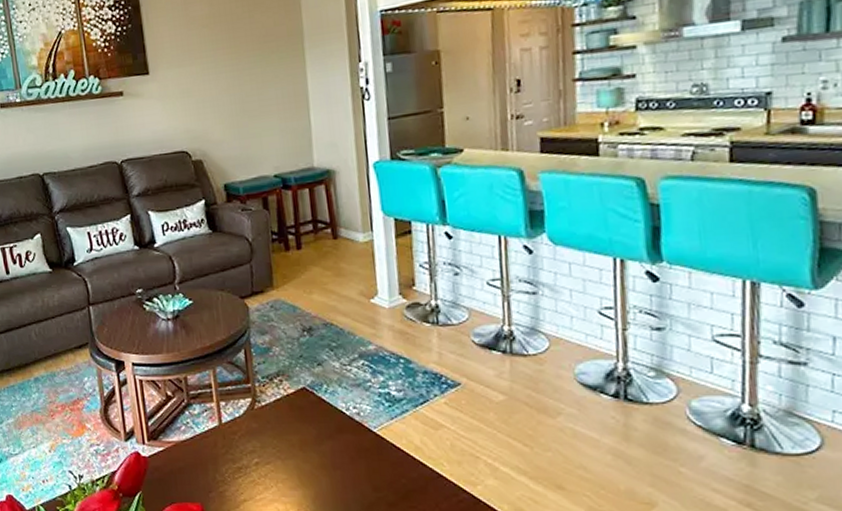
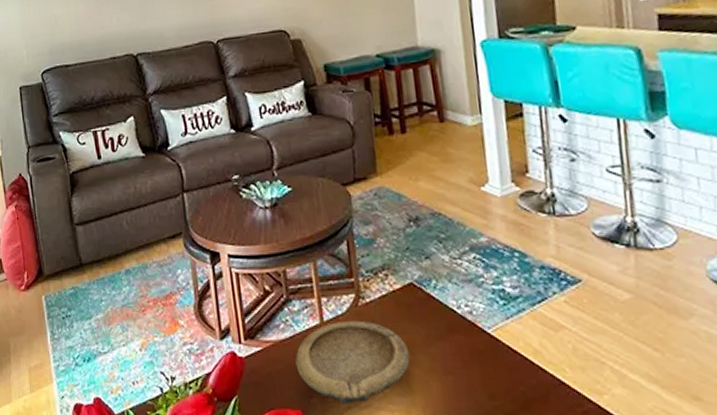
bowl: none [195,422,302,497] -> present [295,320,410,404]

